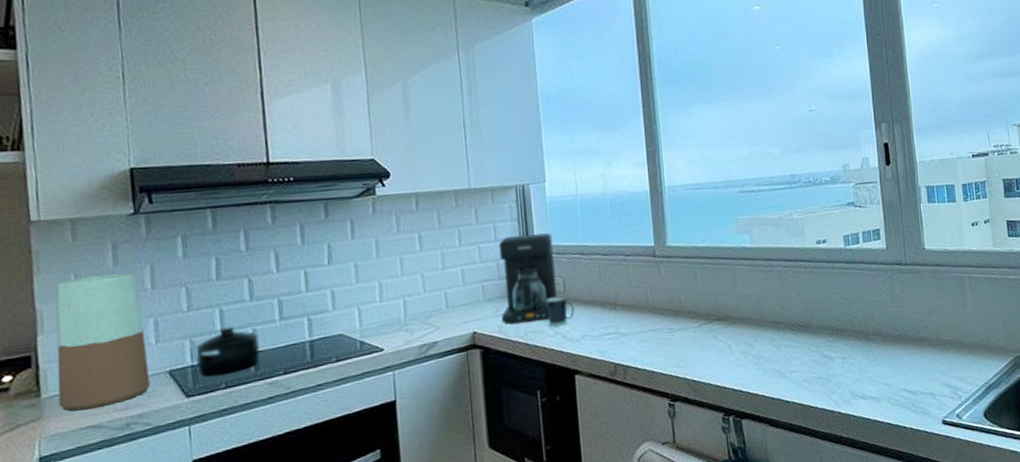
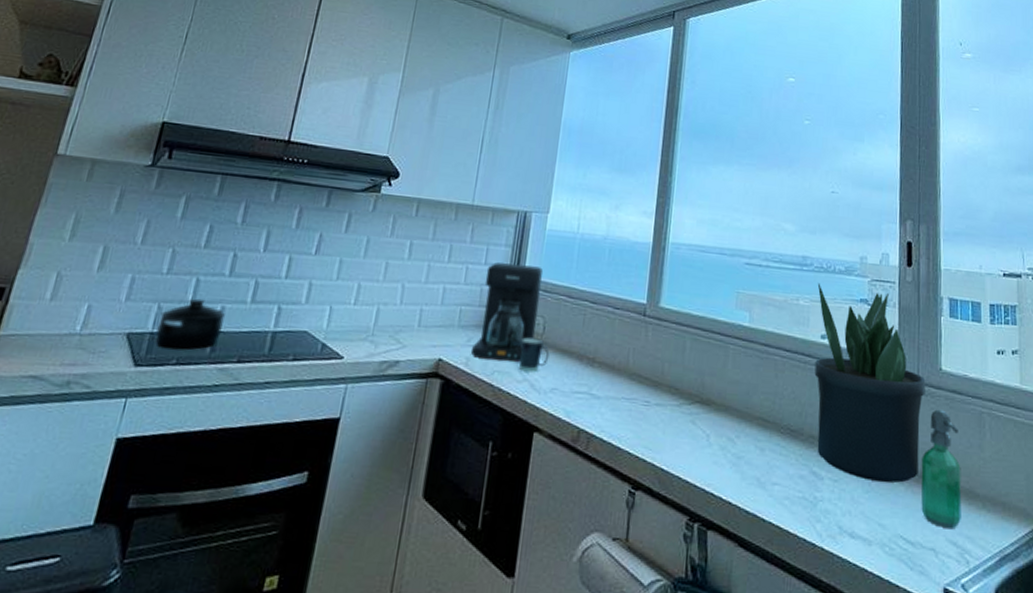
vase: present [55,272,150,412] -> none [12,217,132,358]
planter: none [807,192,913,352] -> present [814,282,926,483]
soap dispenser: none [915,282,952,375] -> present [921,409,962,528]

